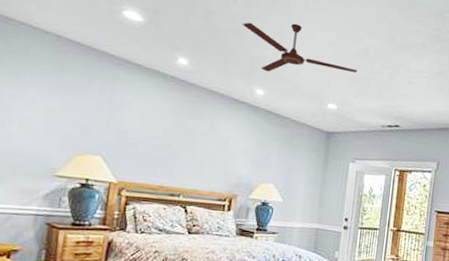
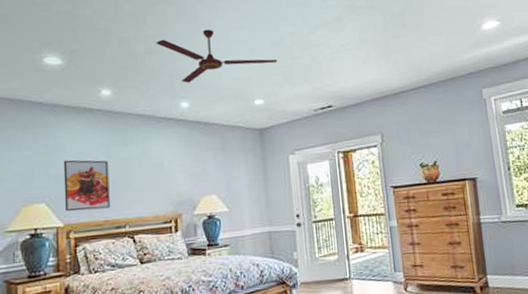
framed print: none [121,118,173,175] -> present [63,160,110,212]

